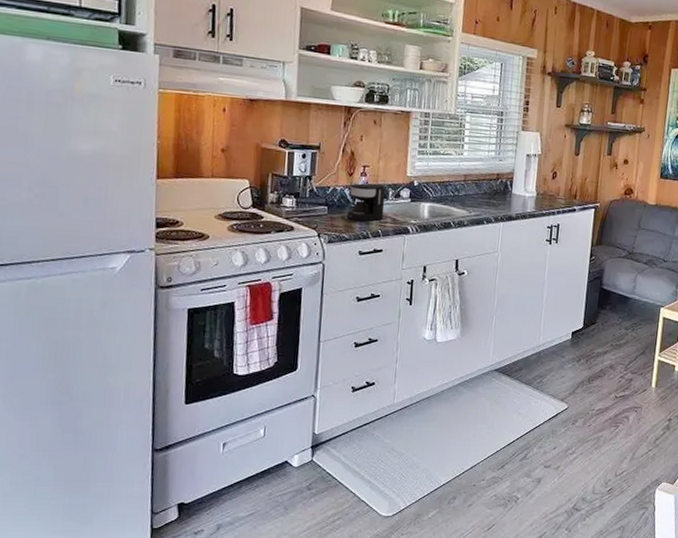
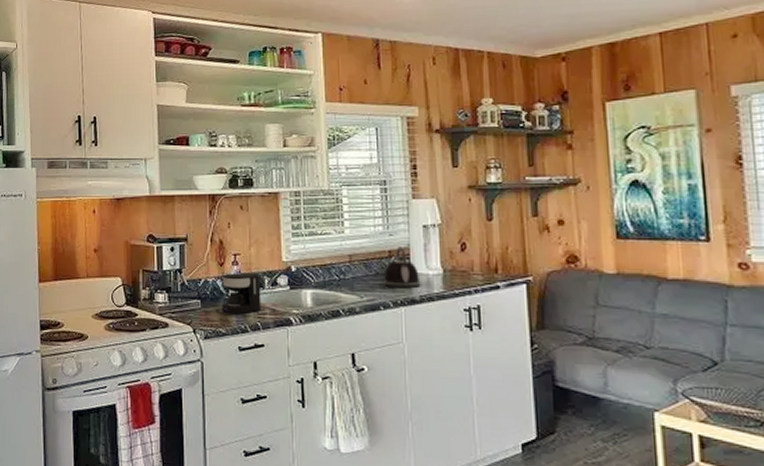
kettle: none [489,171,519,208] -> present [384,247,421,289]

